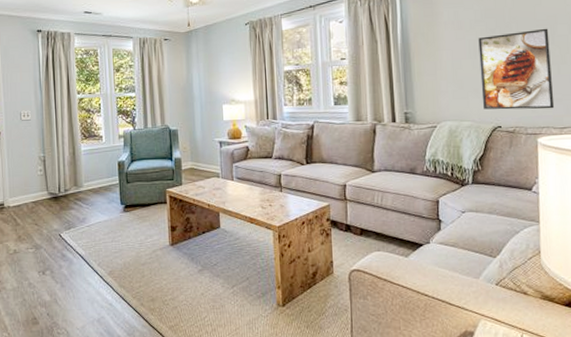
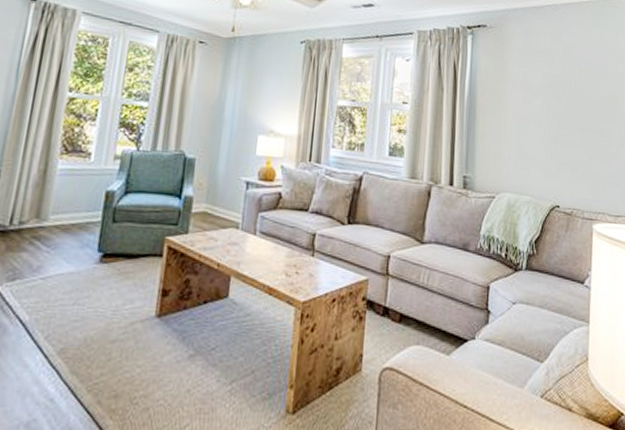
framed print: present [478,28,555,110] -> none [543,104,611,194]

